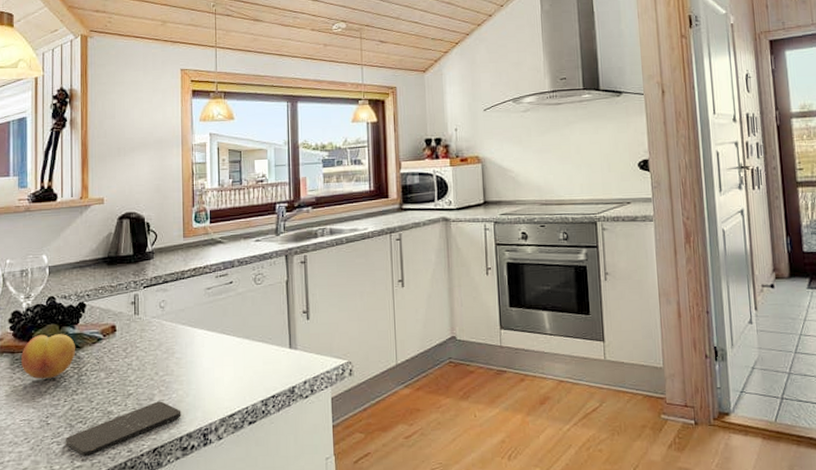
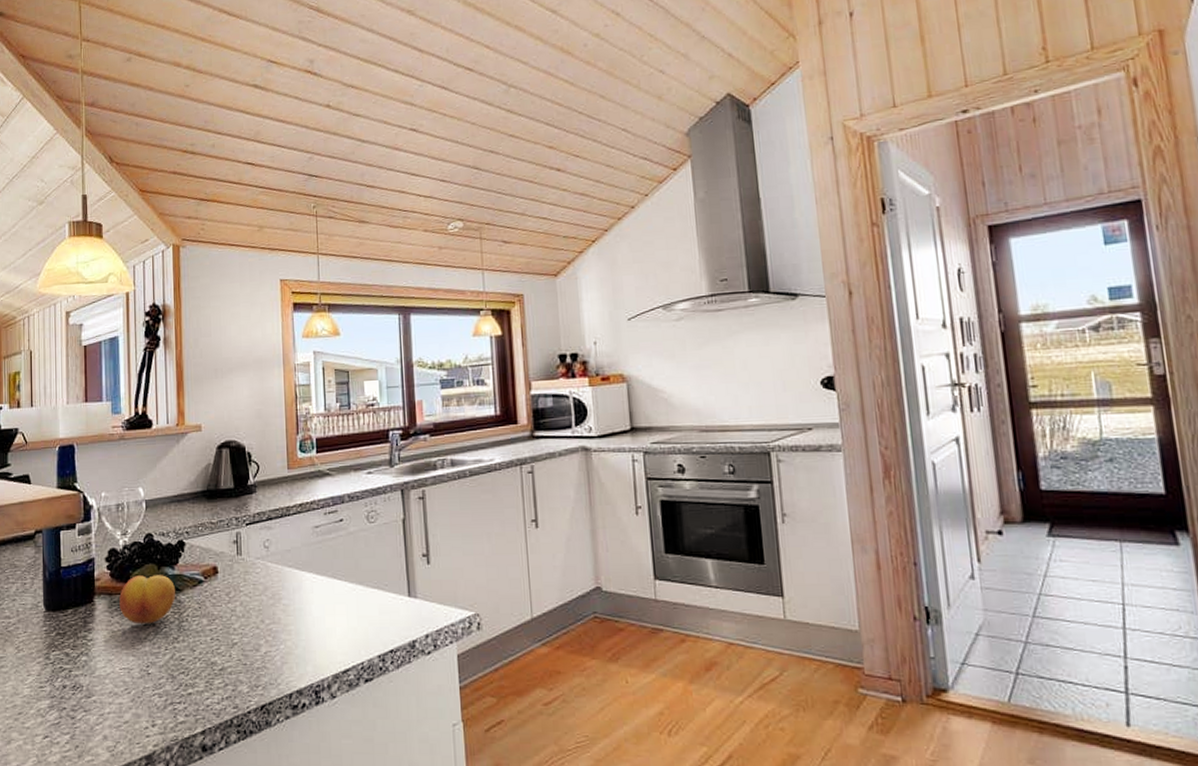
smartphone: present [66,401,181,457] -> none [168,652,291,712]

